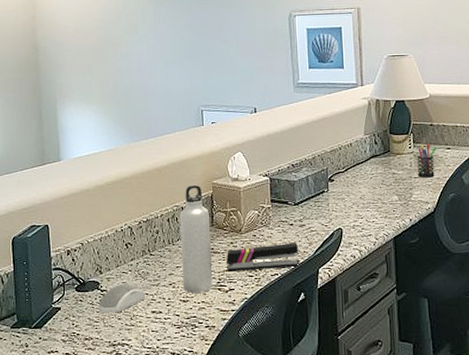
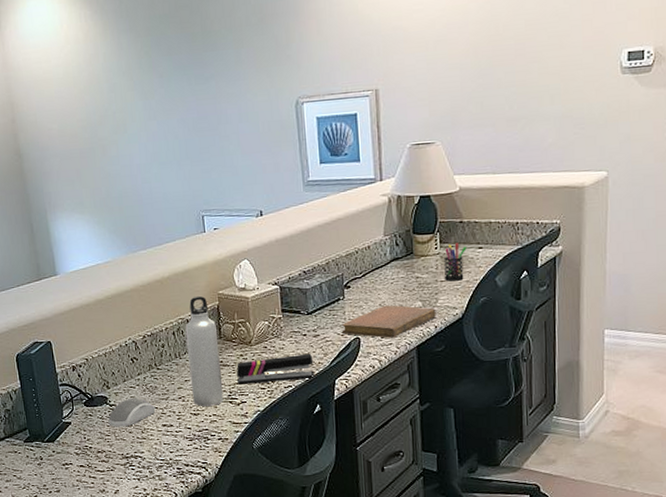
notebook: none [325,198,411,230] -> present [341,305,436,338]

